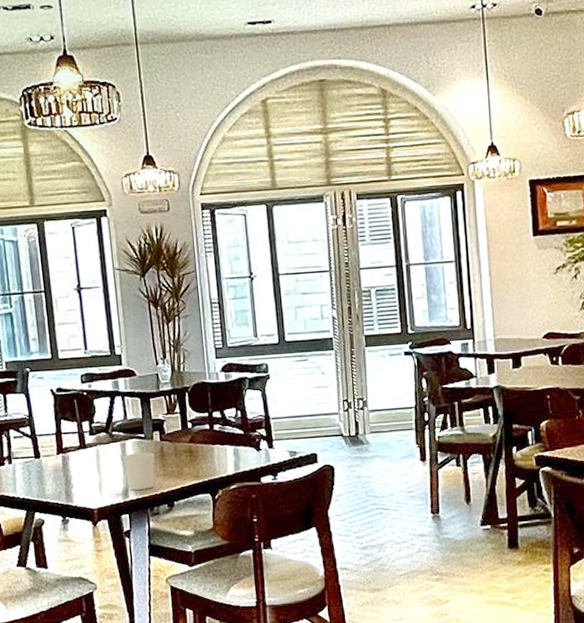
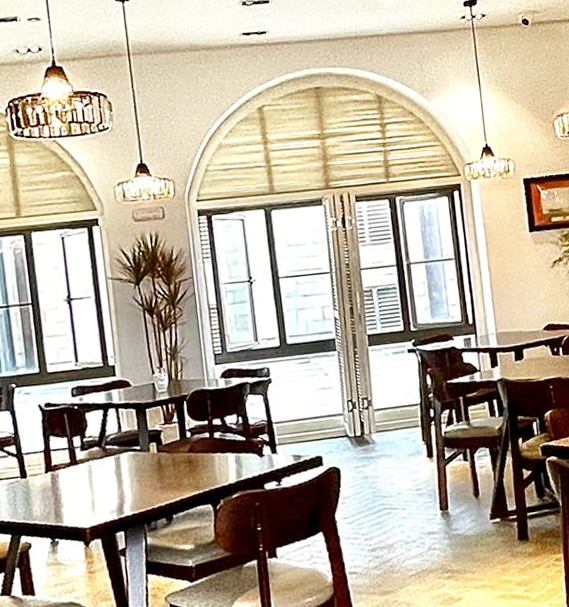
dixie cup: present [123,452,155,490] -> none [117,464,152,506]

